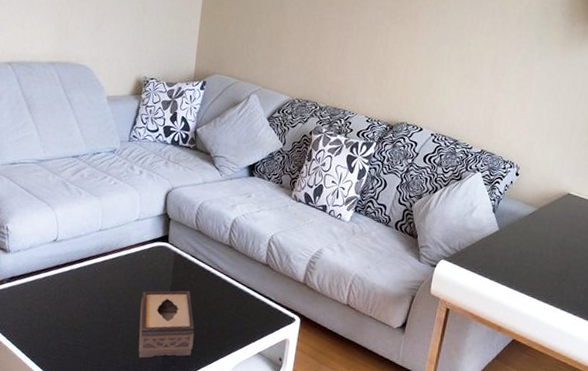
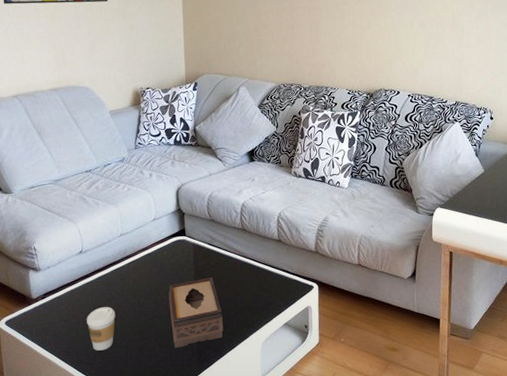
coffee cup: none [51,301,82,347] -> present [87,307,116,351]

